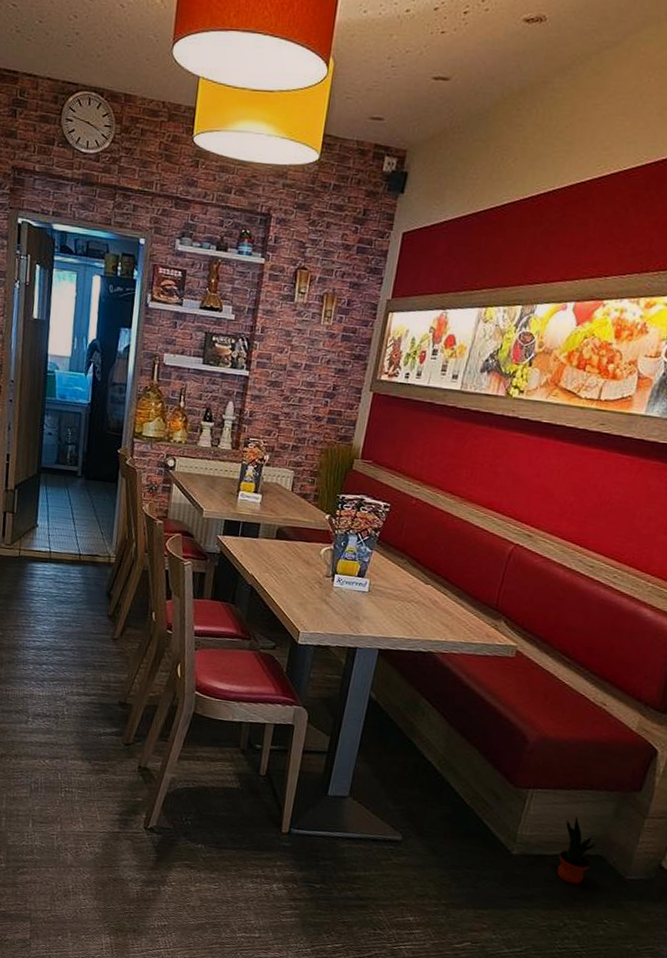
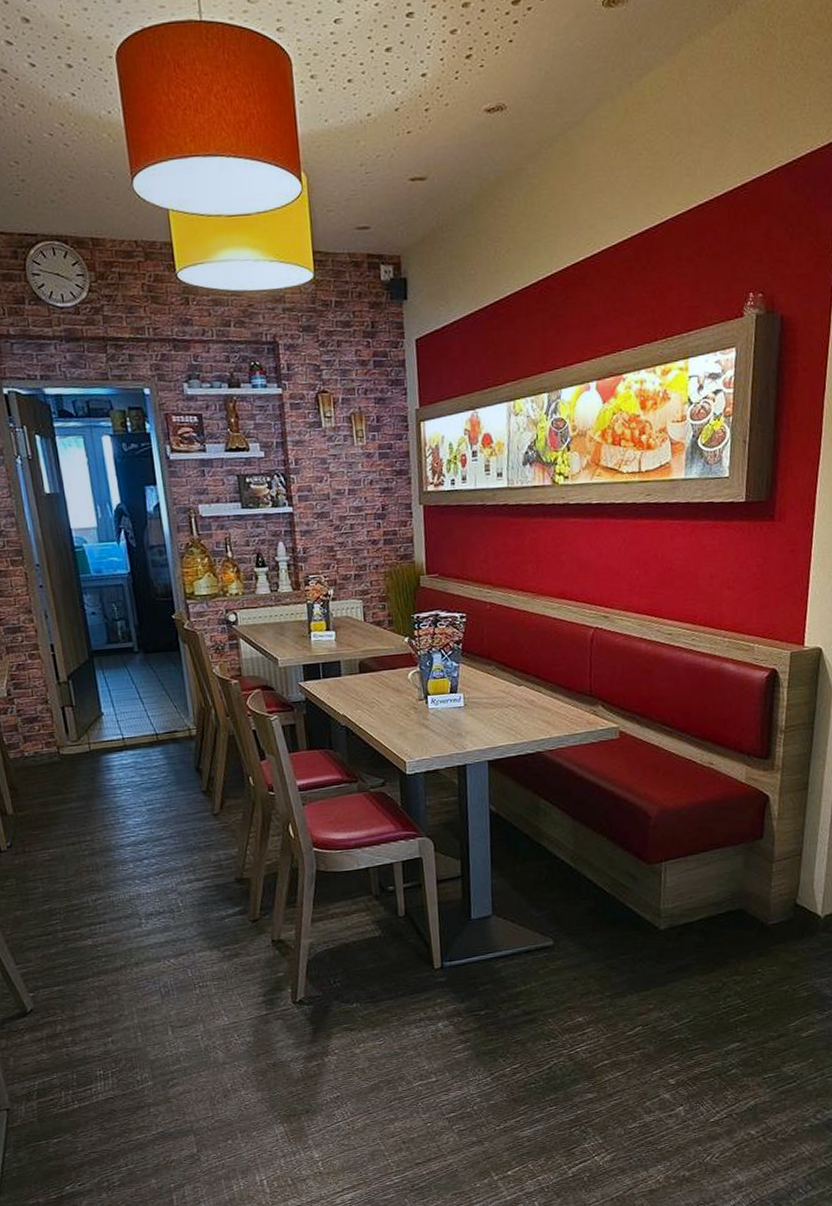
potted plant: present [557,816,597,885] -> none [702,877,735,943]

